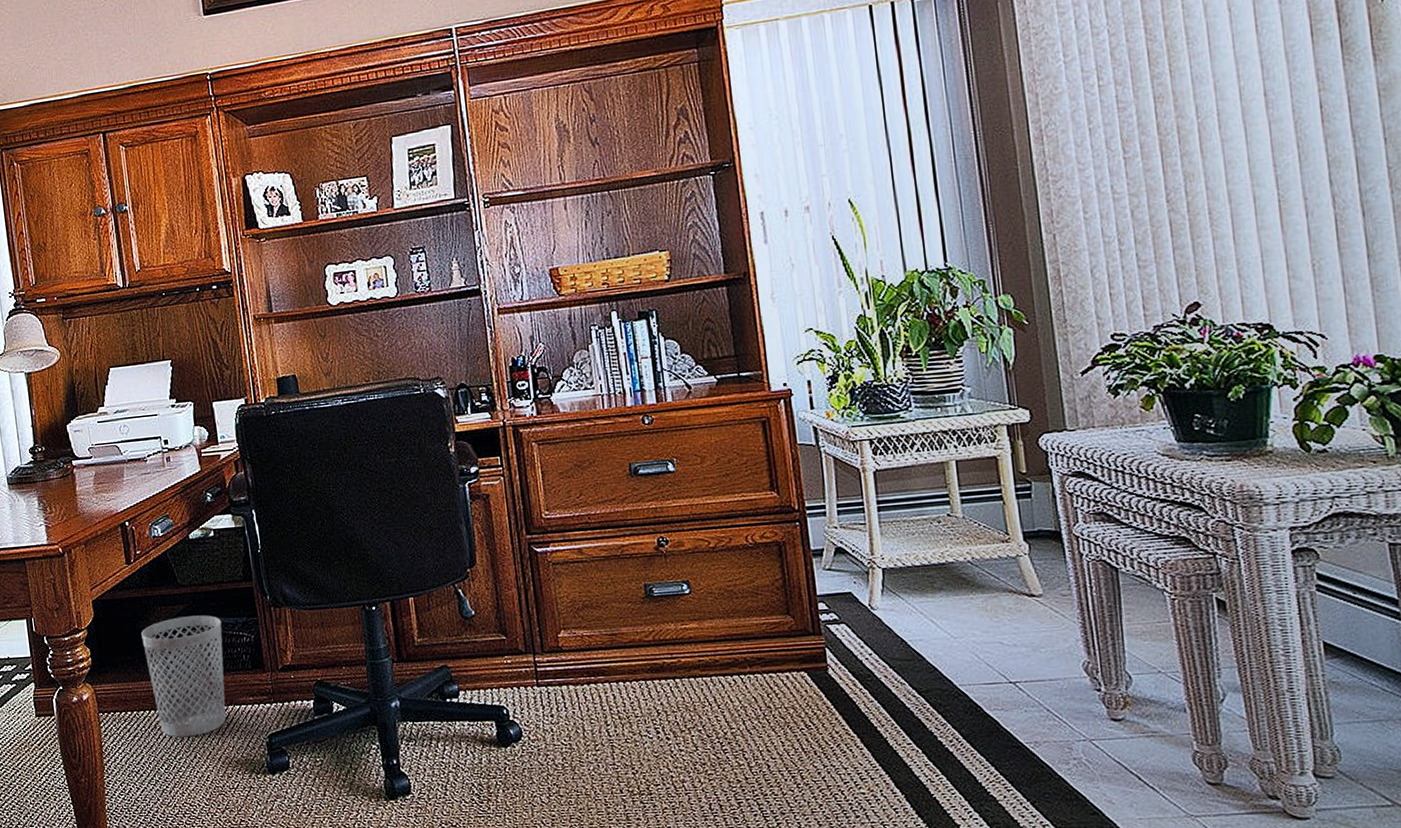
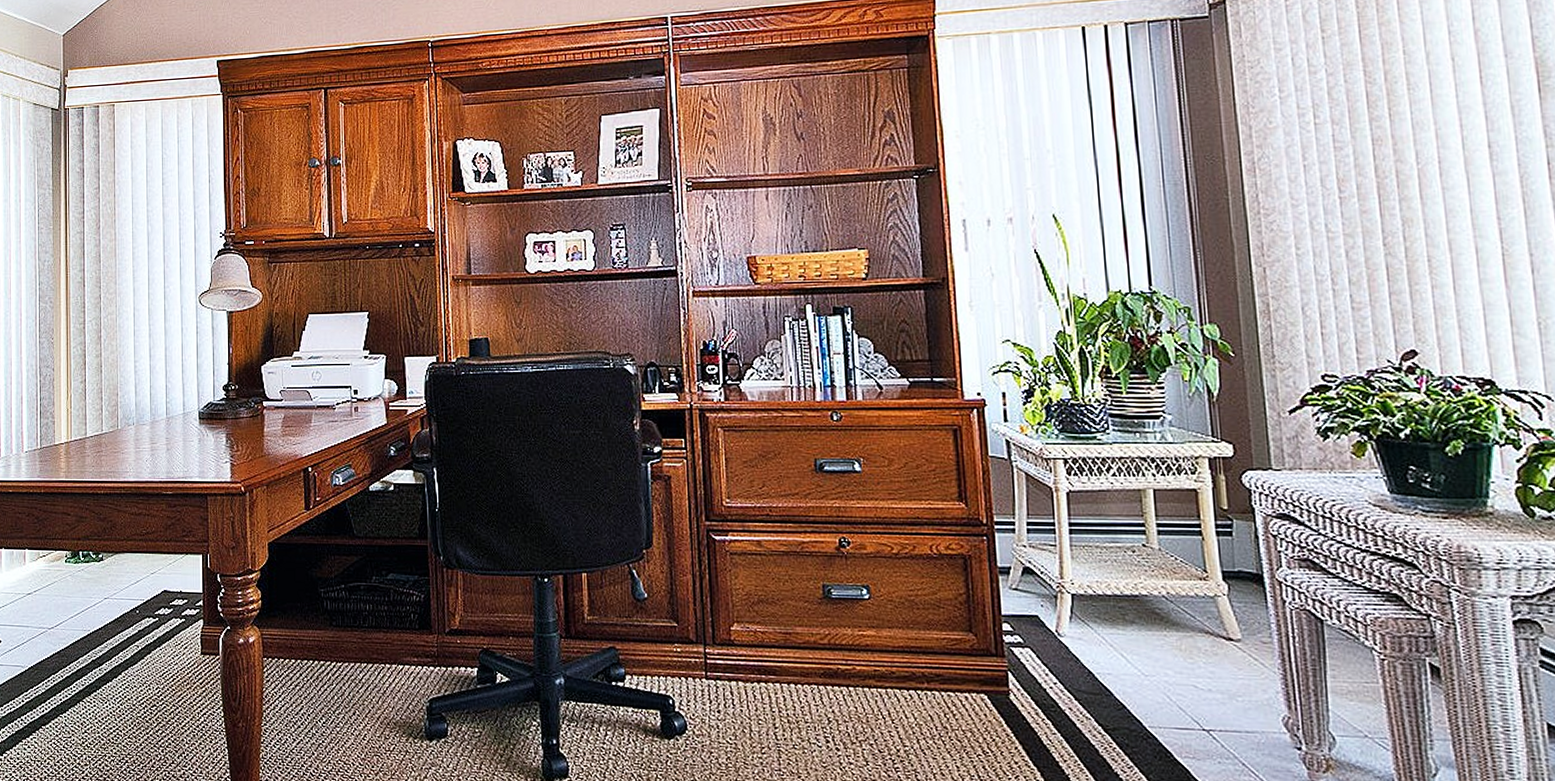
wastebasket: present [141,615,226,738] -> none [313,568,393,693]

